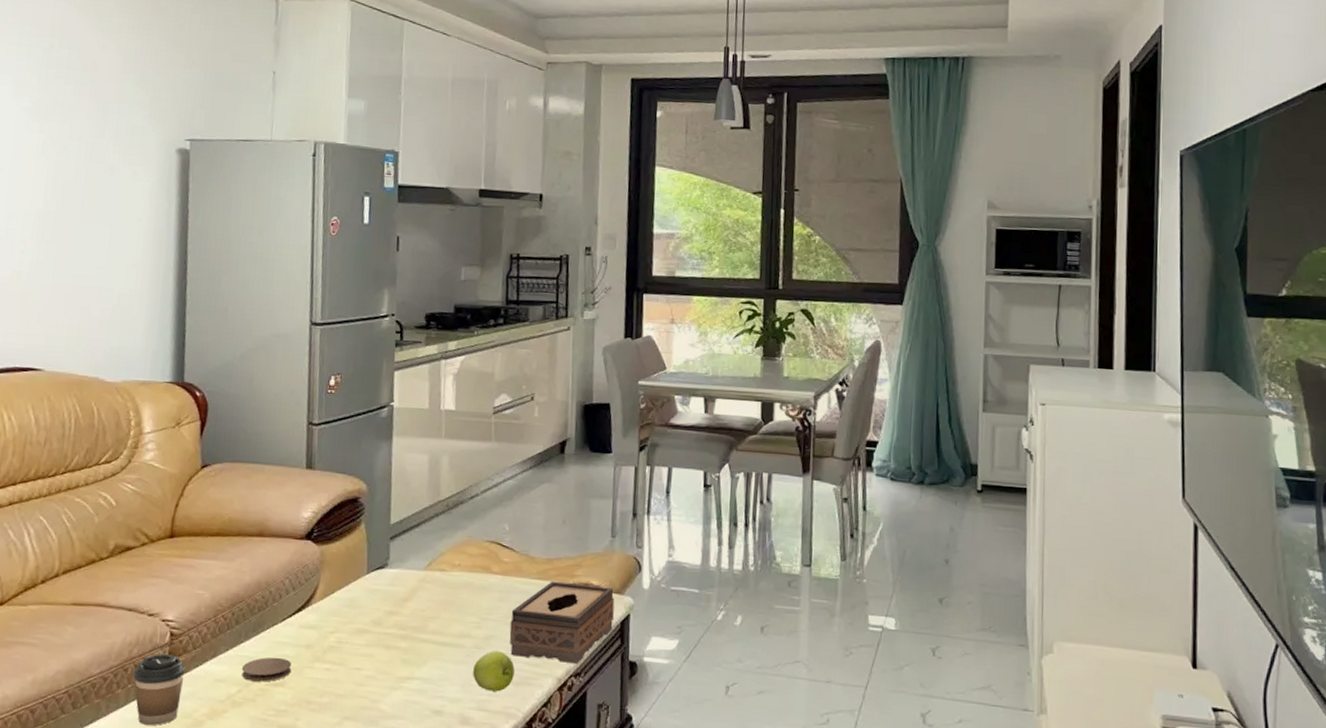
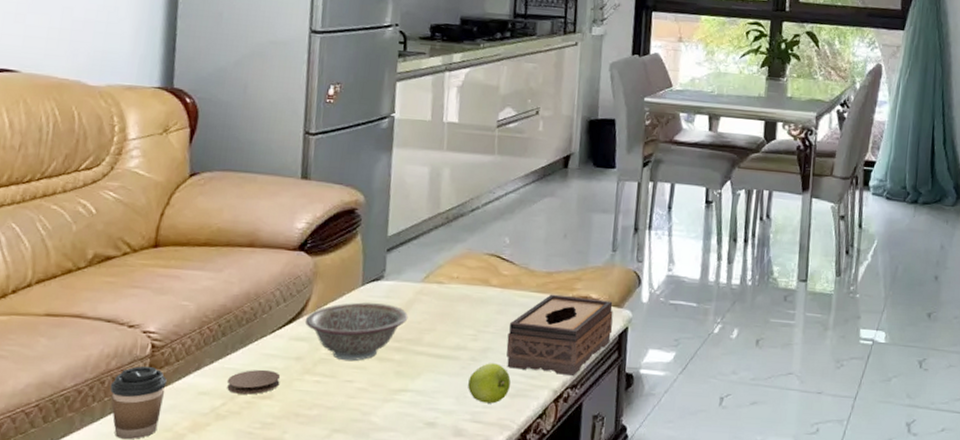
decorative bowl: none [313,590,413,649] -> present [304,302,408,361]

